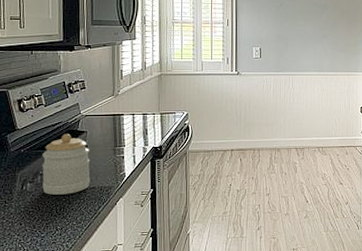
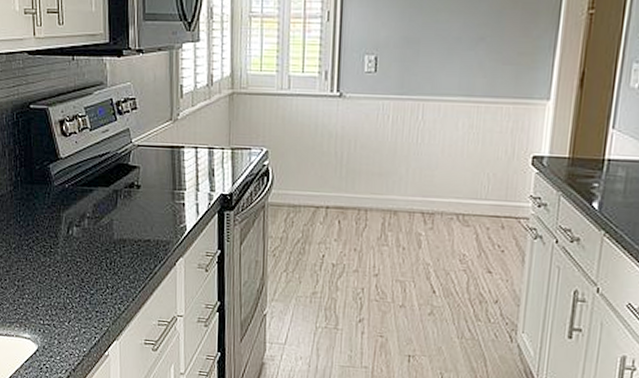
jar: present [42,133,90,195] -> none [89,167,145,246]

